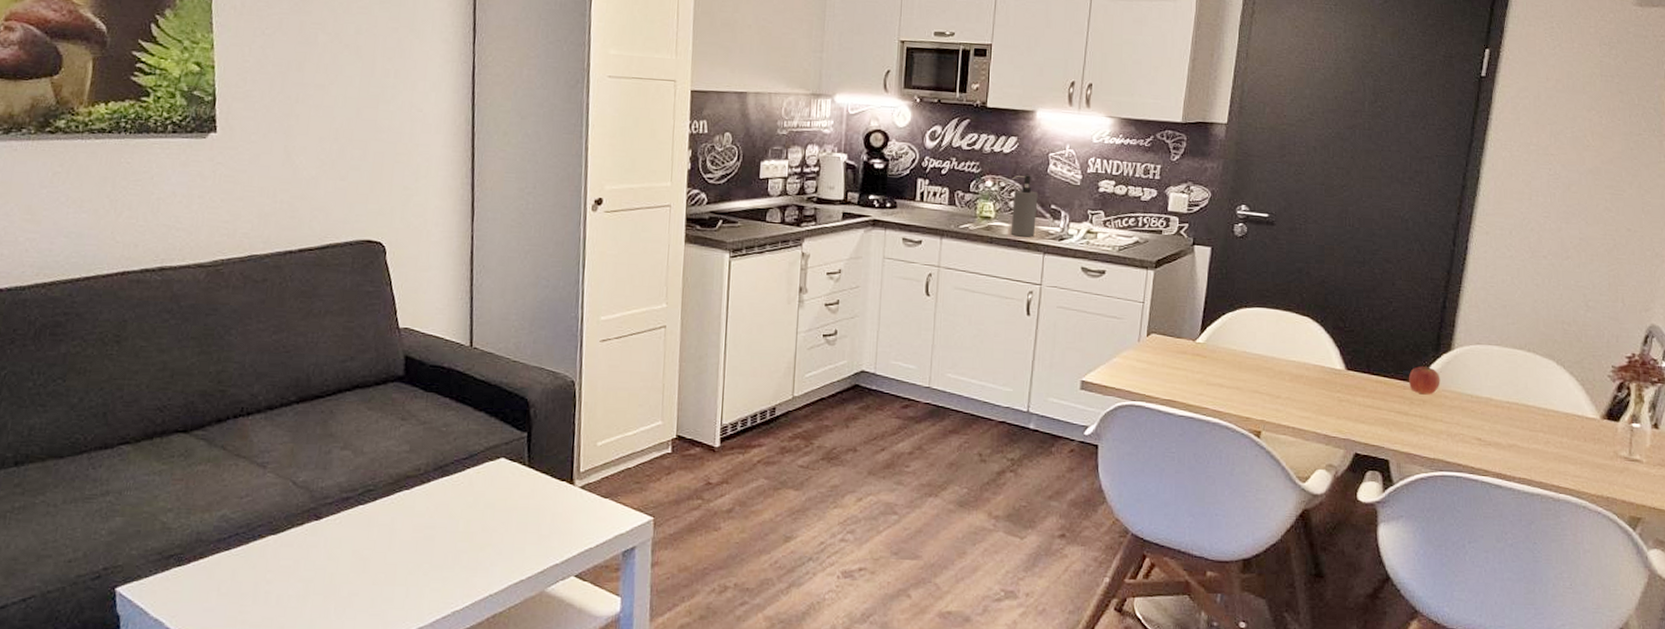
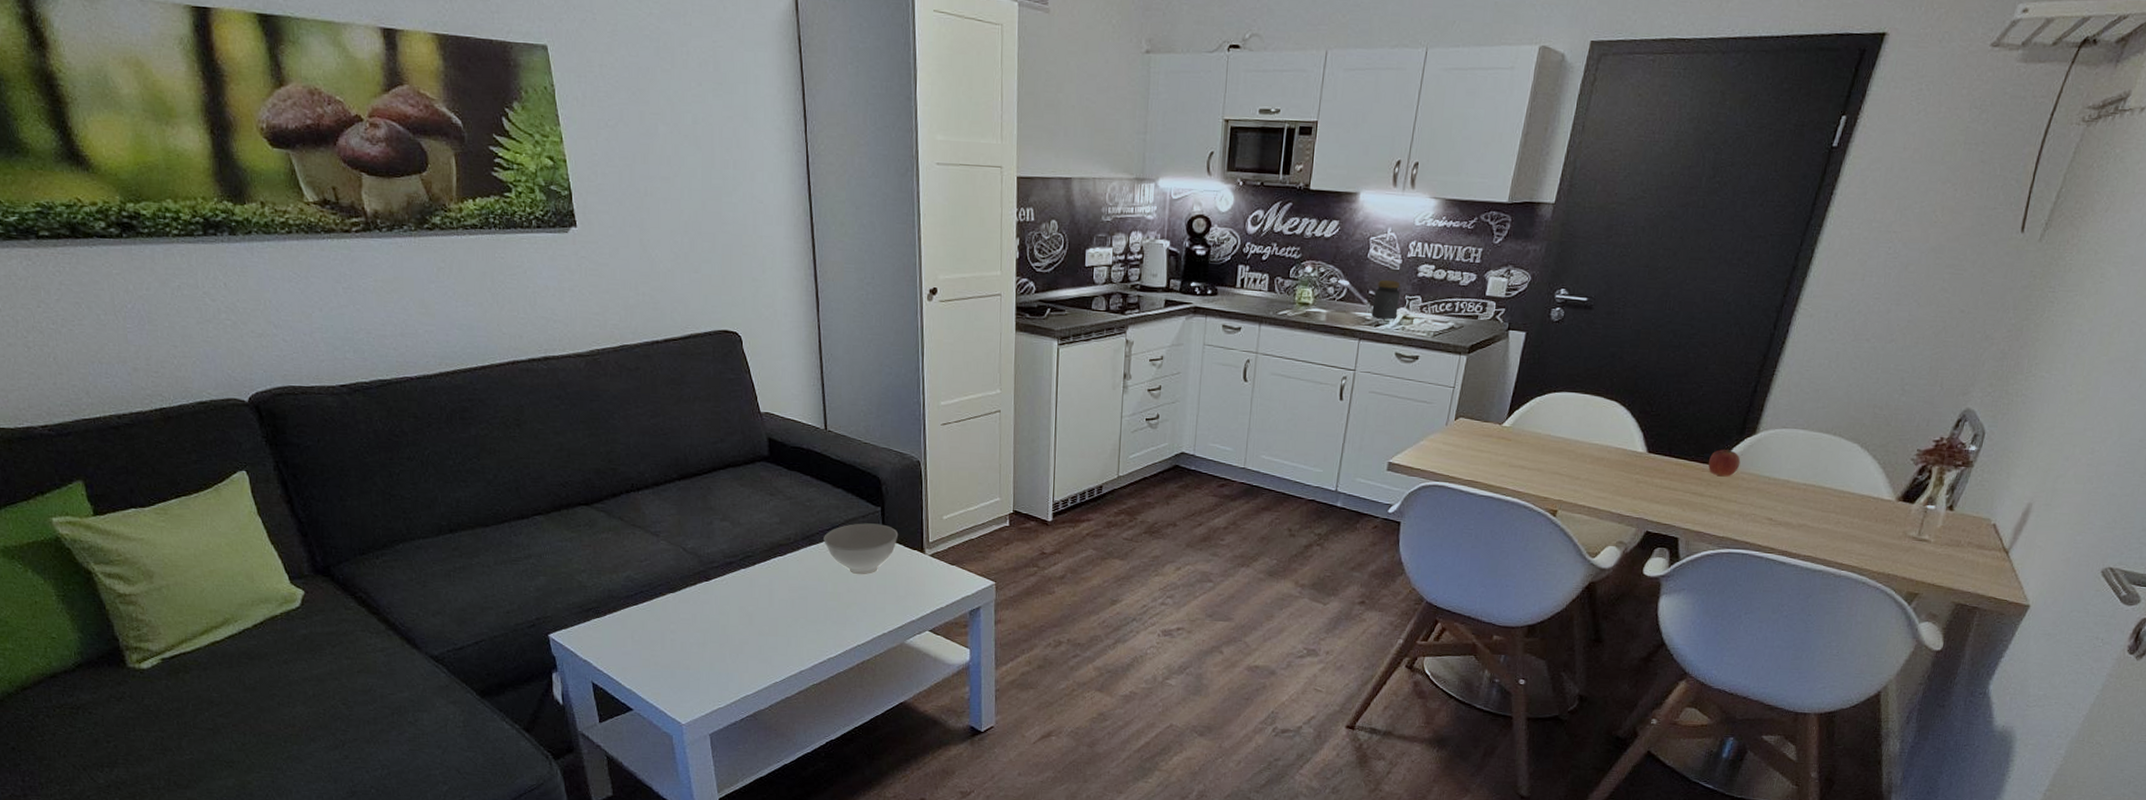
bowl: none [459,451,546,511] -> present [824,523,899,575]
soap dispenser: present [1010,175,1038,237] -> none [1328,260,1357,323]
jar: none [1055,194,1083,234] -> present [1371,279,1401,320]

